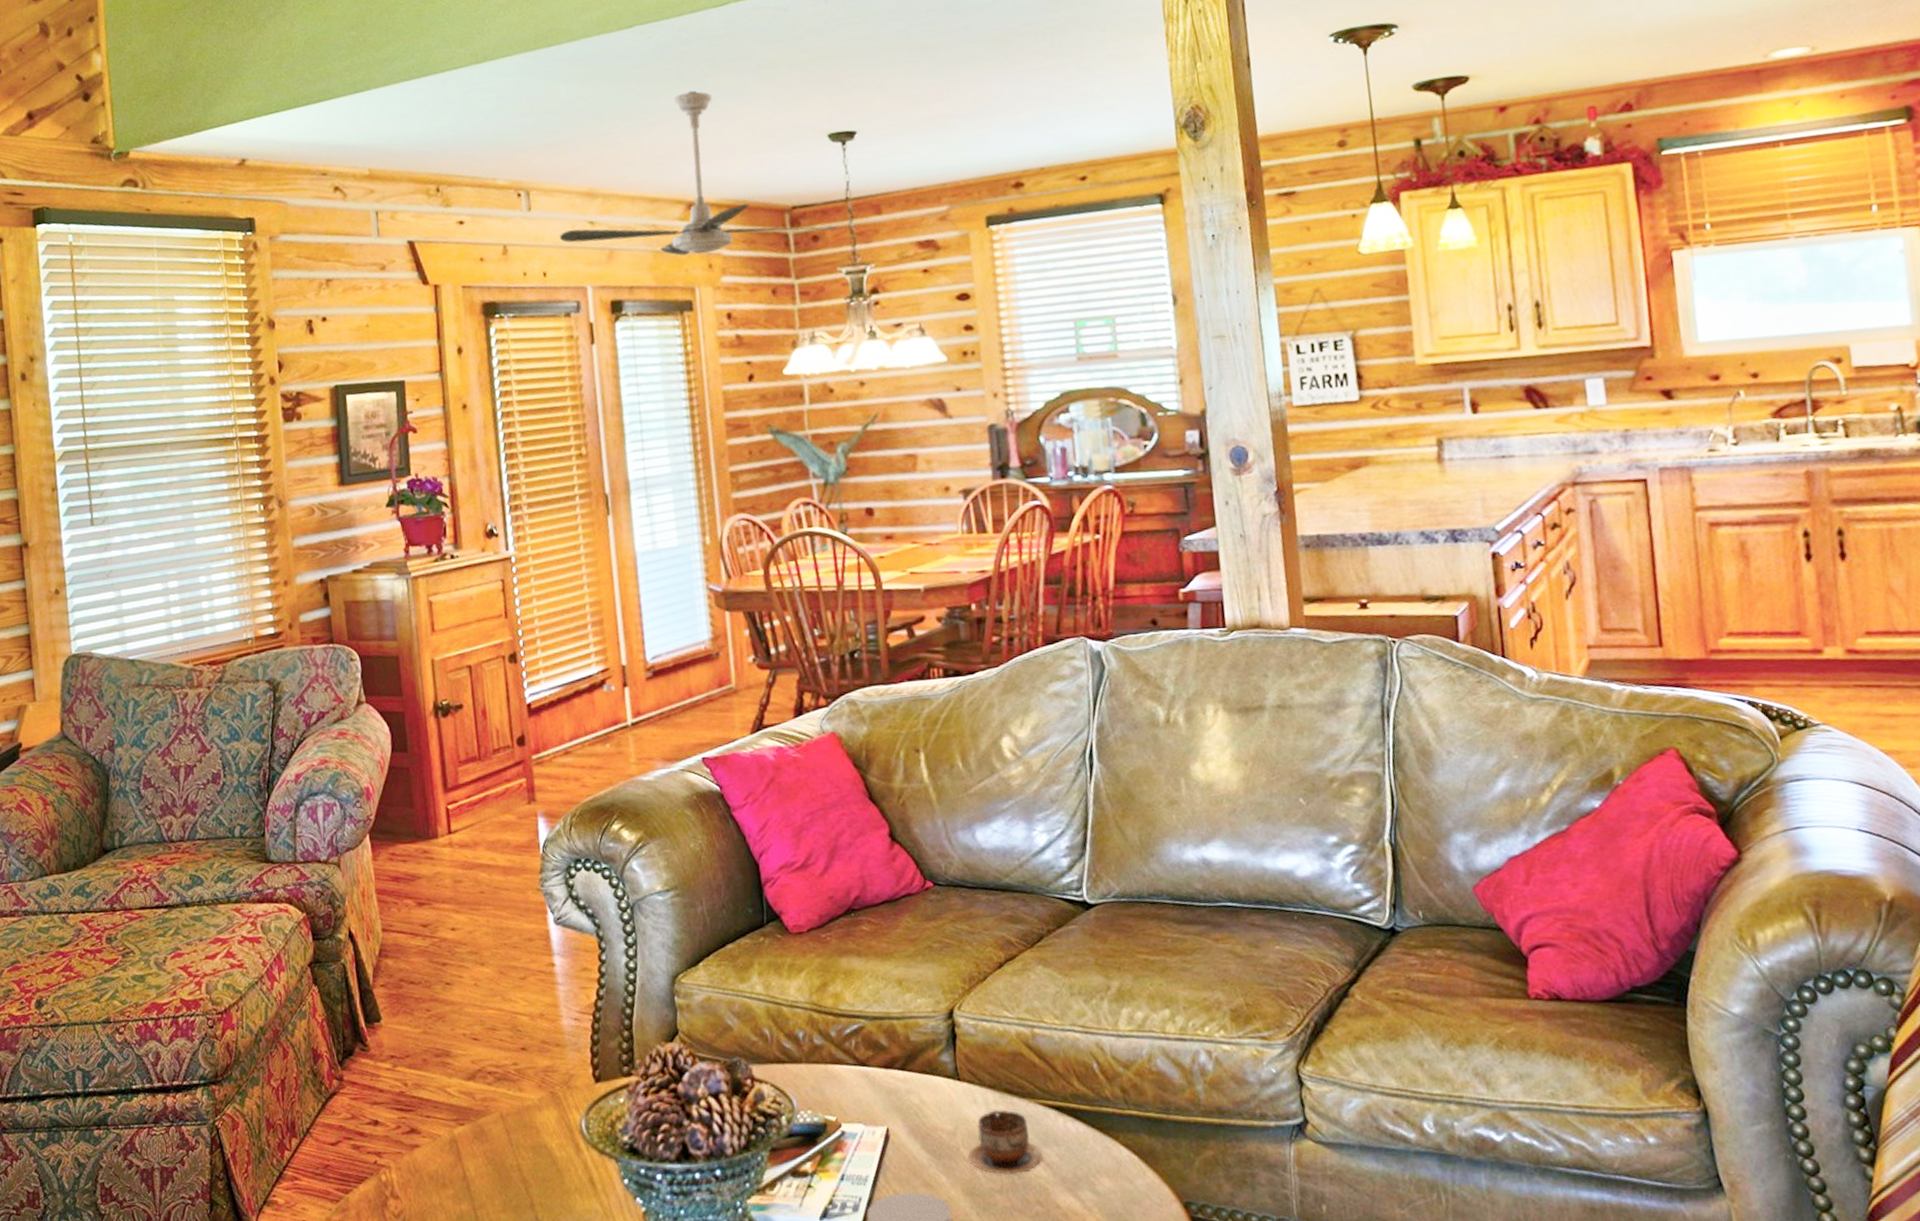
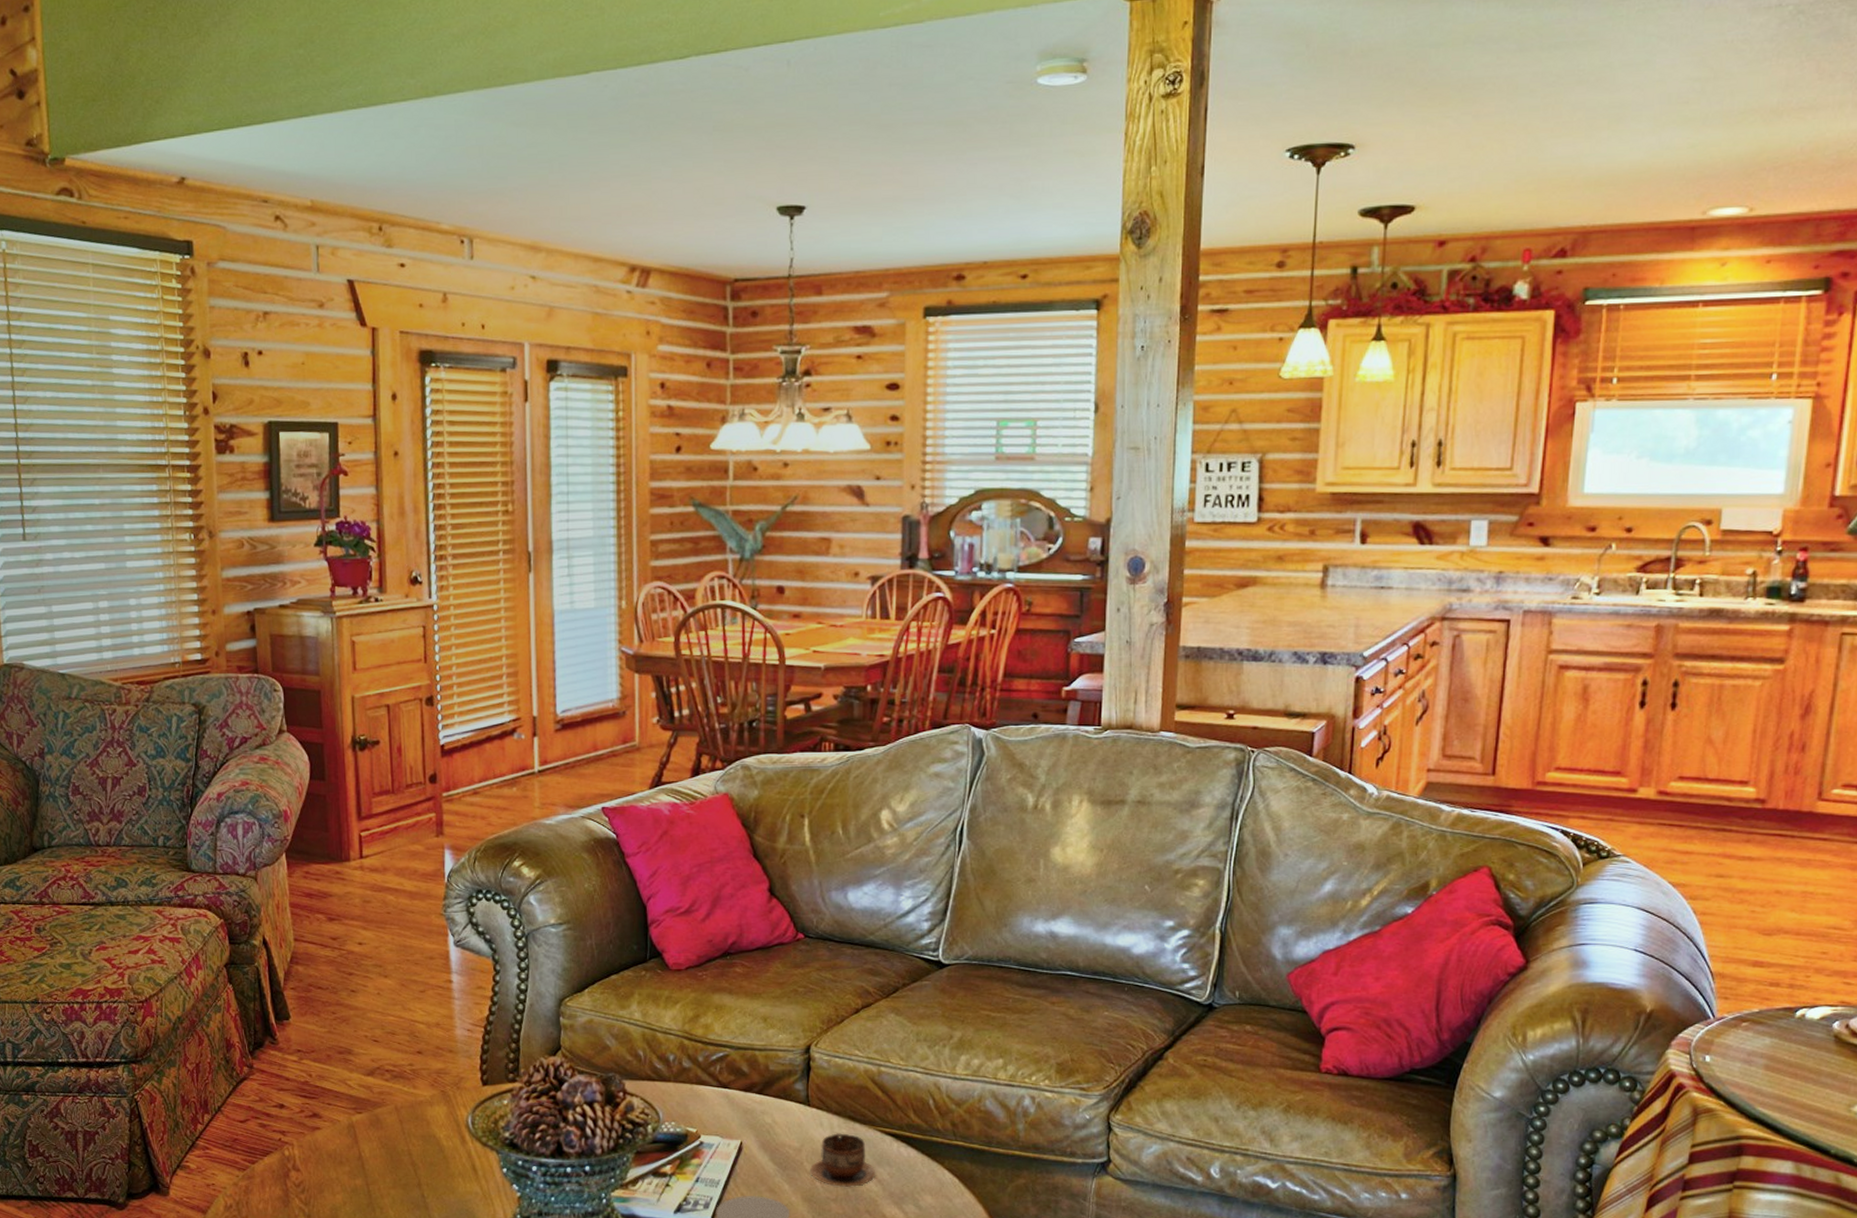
ceiling fan: present [560,90,841,256] -> none [501,147,780,320]

